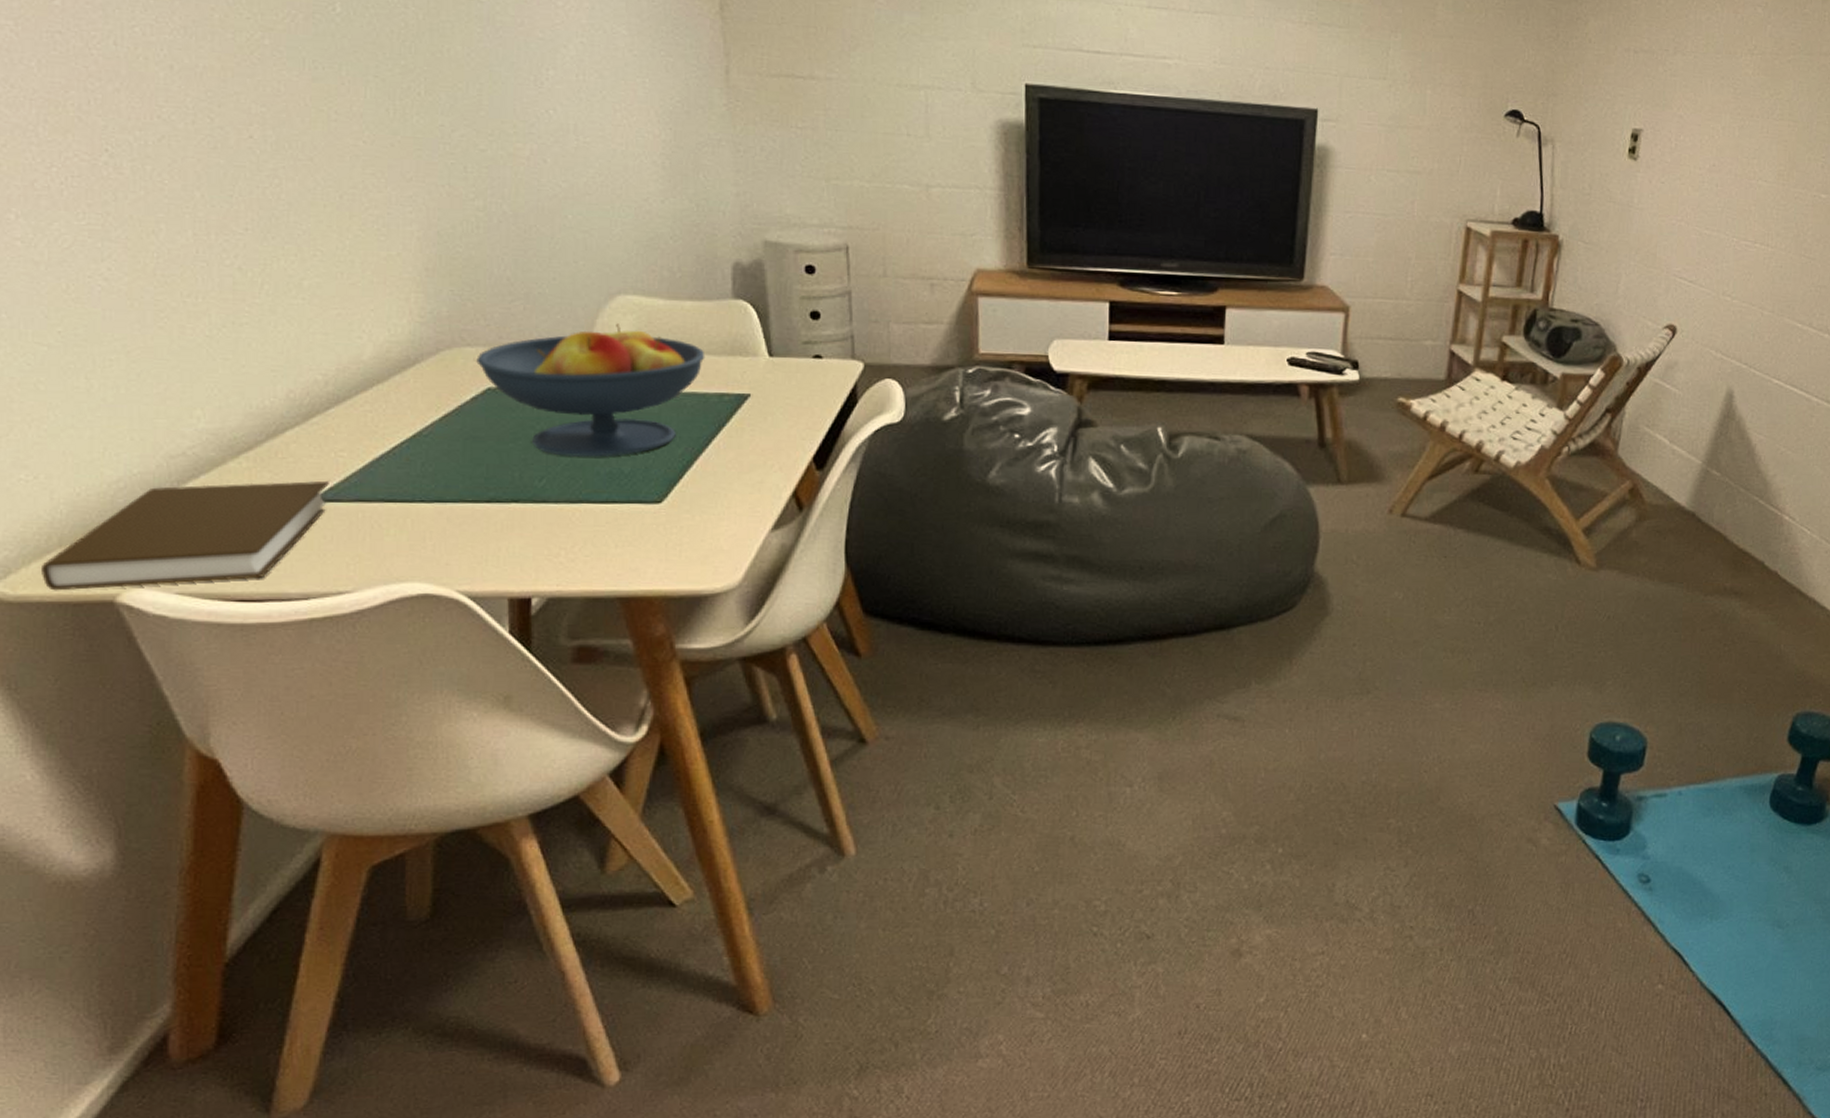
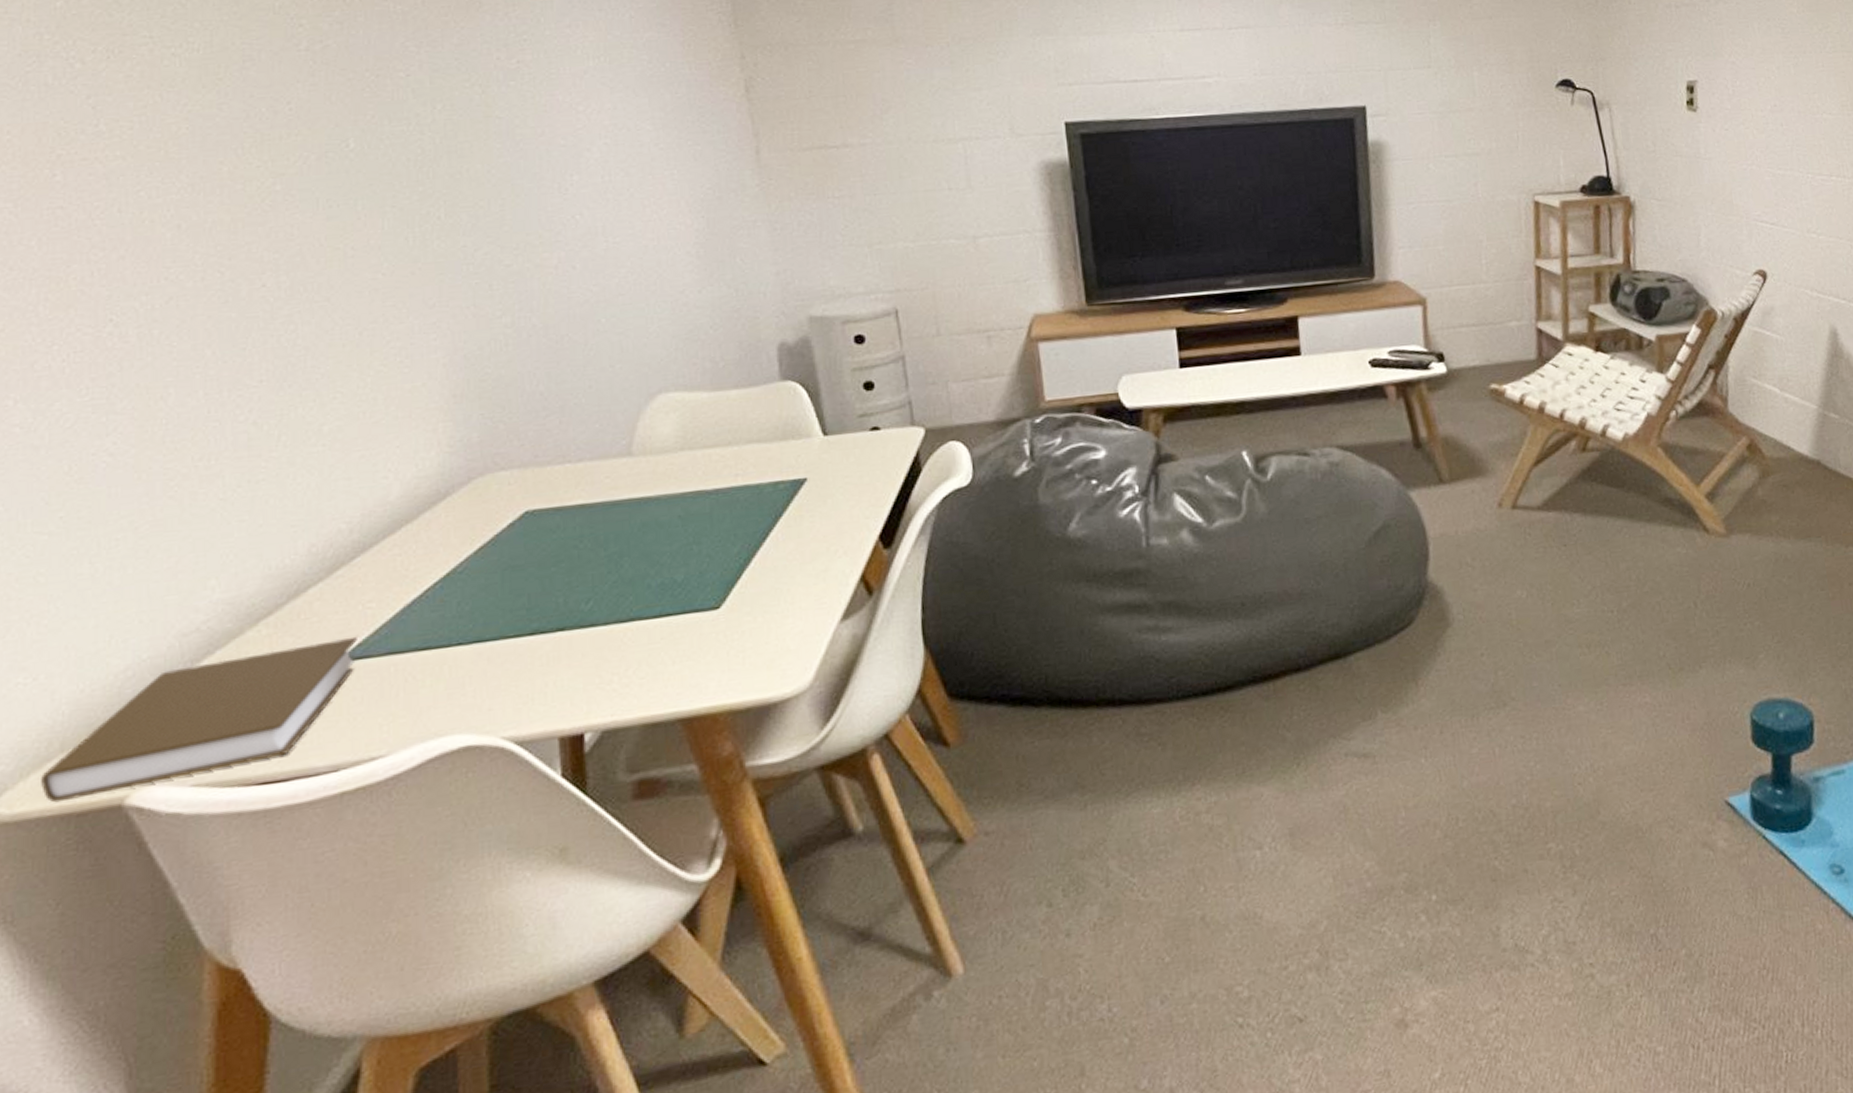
fruit bowl: present [476,323,705,457] -> none [511,424,756,573]

